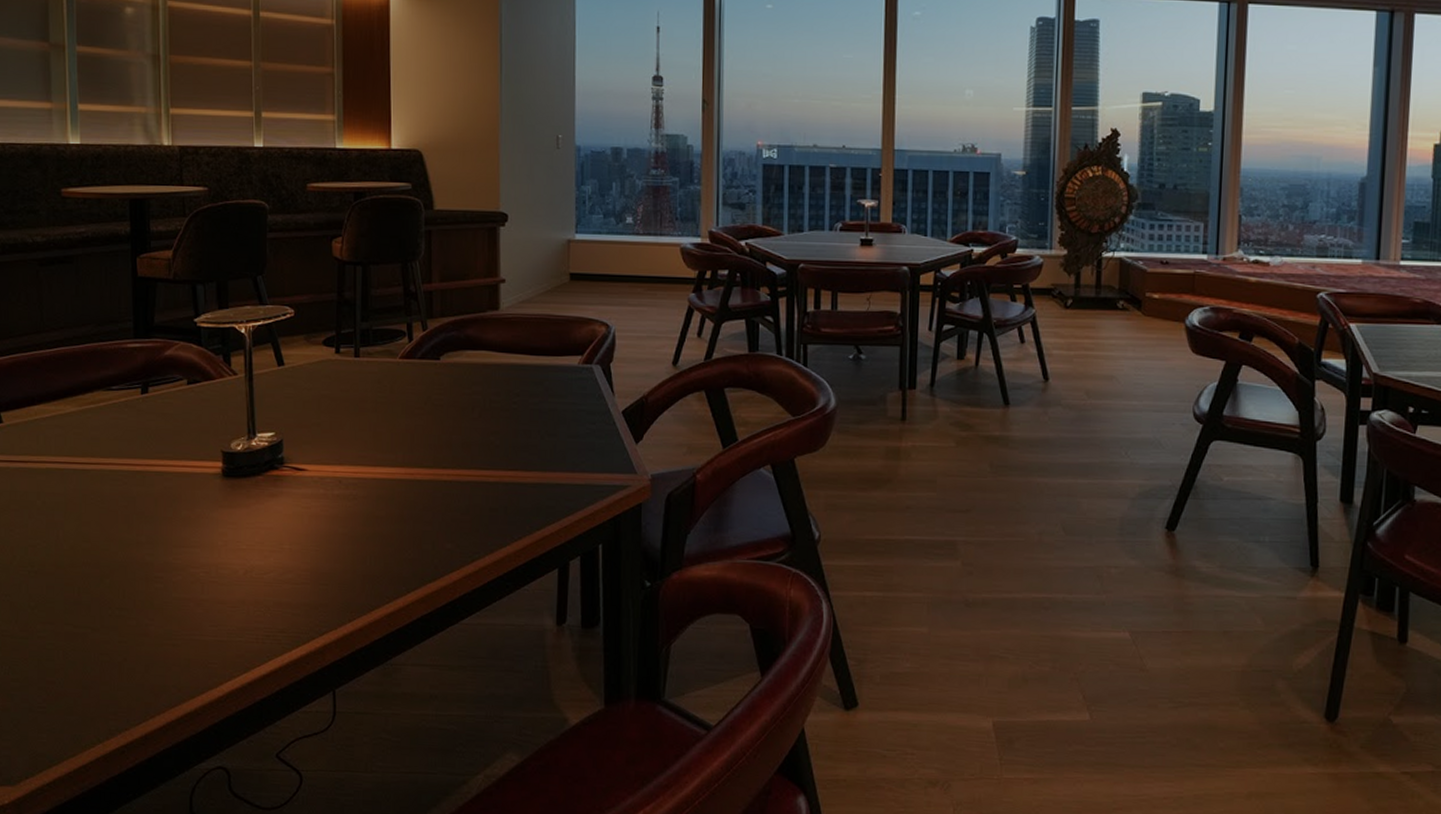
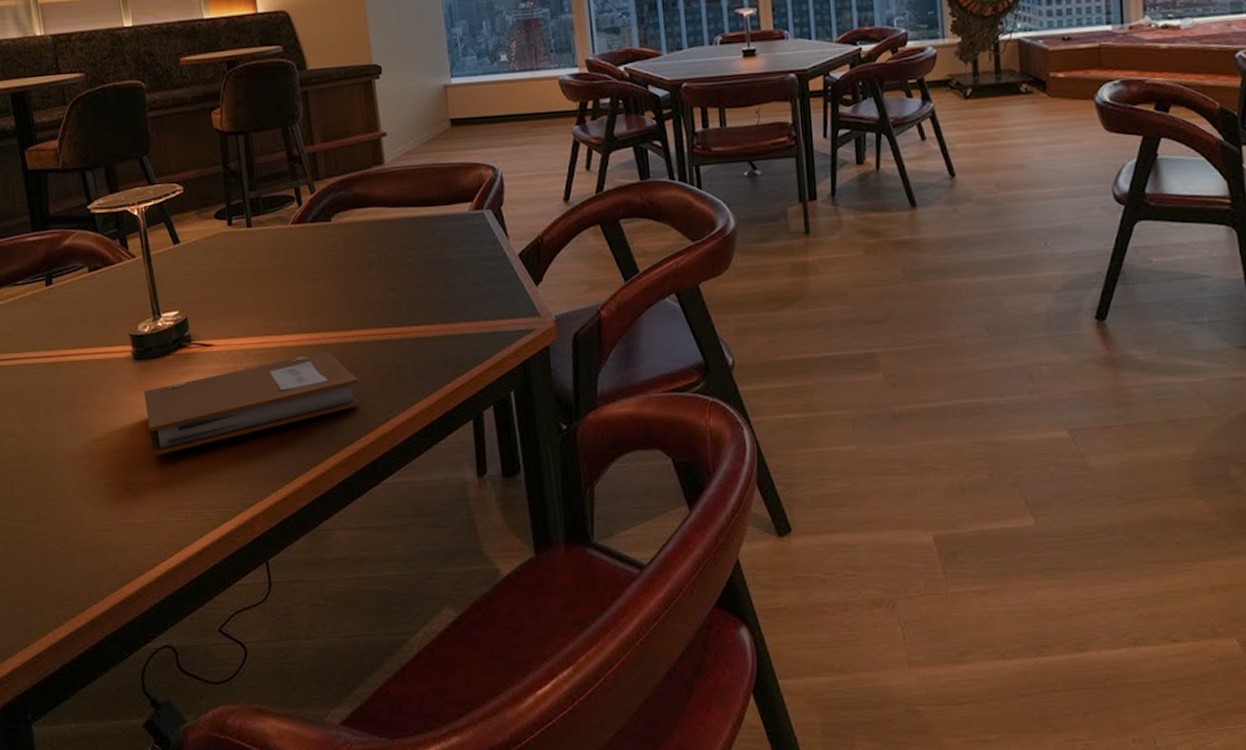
notebook: none [228,487,449,575] -> present [143,351,362,456]

